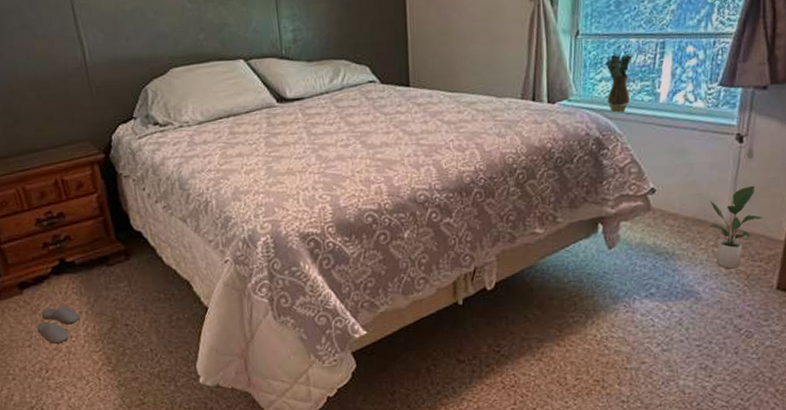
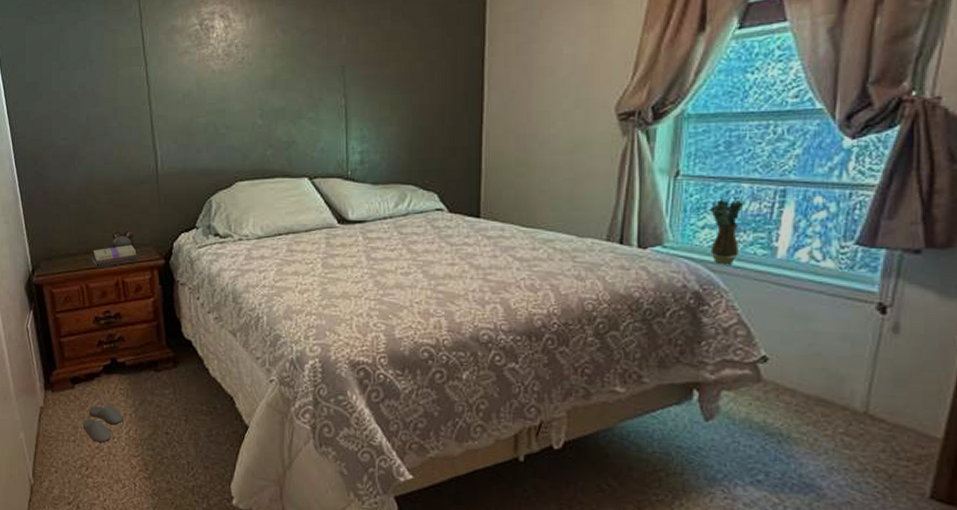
books: none [24,141,77,169] -> present [91,244,139,268]
alarm clock: none [44,124,70,146] -> present [112,227,135,248]
potted plant: present [708,185,764,269] -> none [837,366,913,465]

